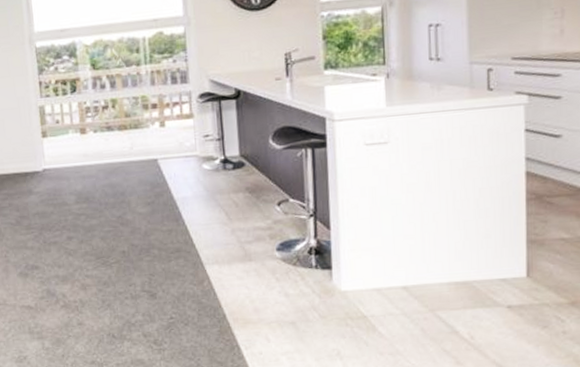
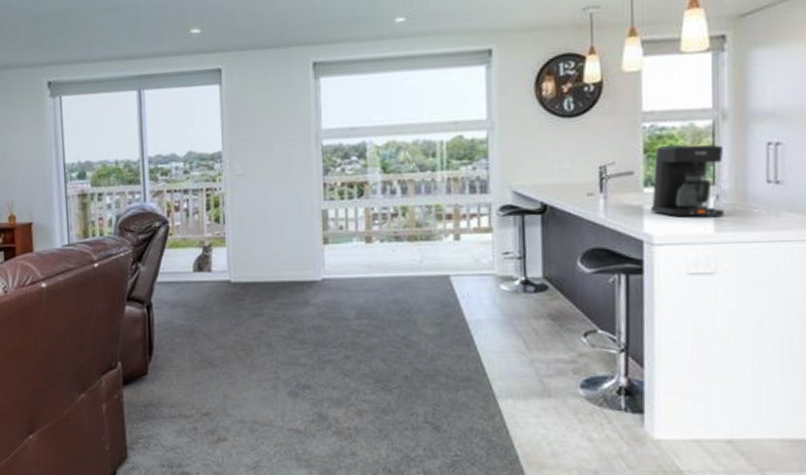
coffee maker: none [330,29,394,95] -> present [650,144,724,218]

